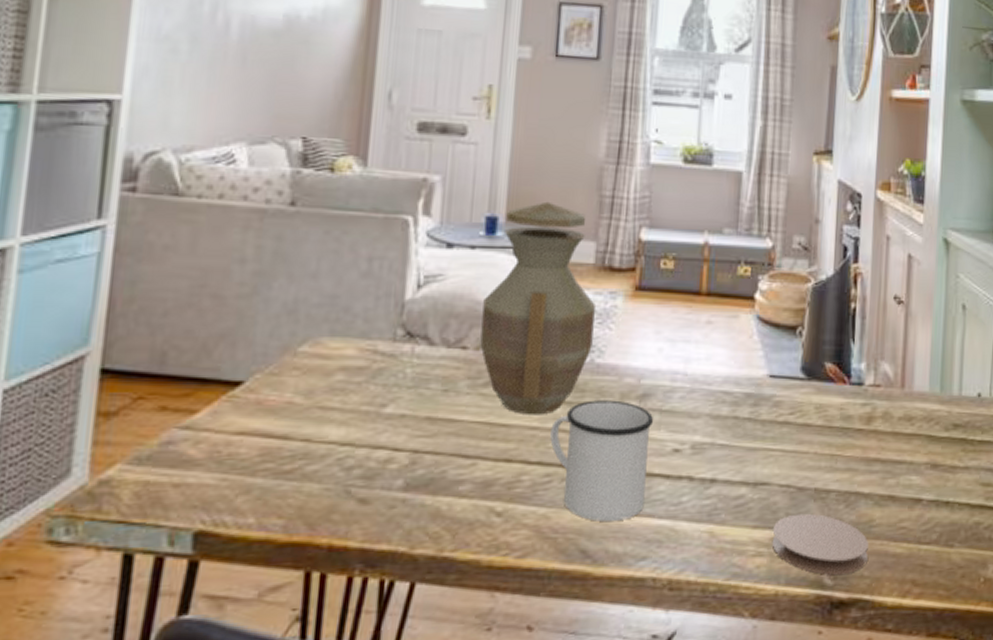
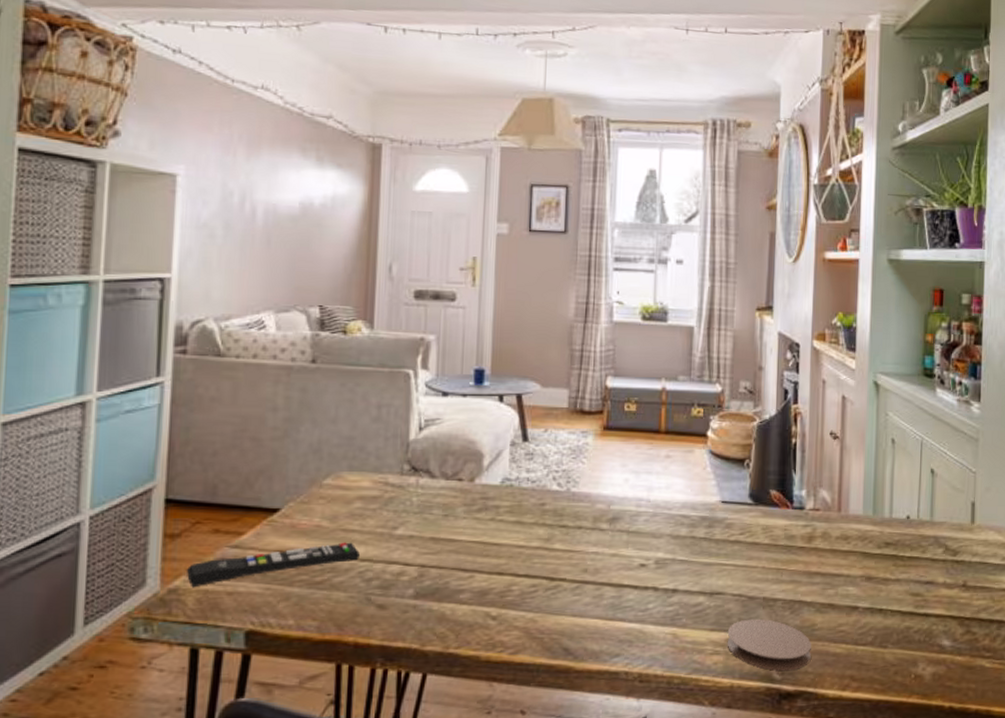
remote control: none [122,422,341,479] -> present [186,542,361,588]
vase: present [480,201,595,415] -> none [473,355,570,536]
mug: present [550,400,654,522] -> none [535,523,623,625]

